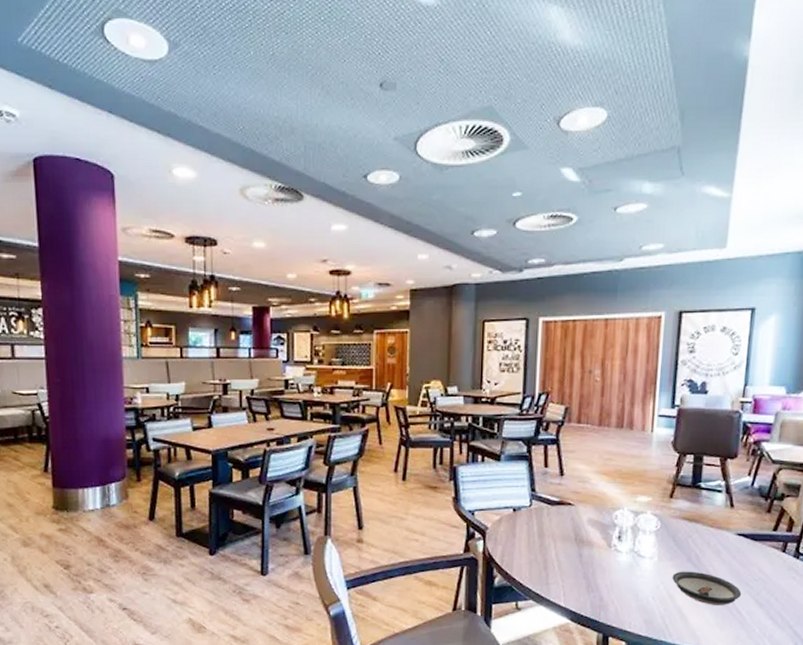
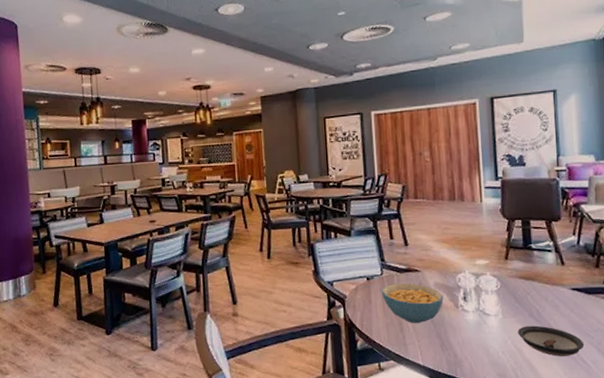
cereal bowl: none [528,516,596,561] -> present [382,283,443,323]

